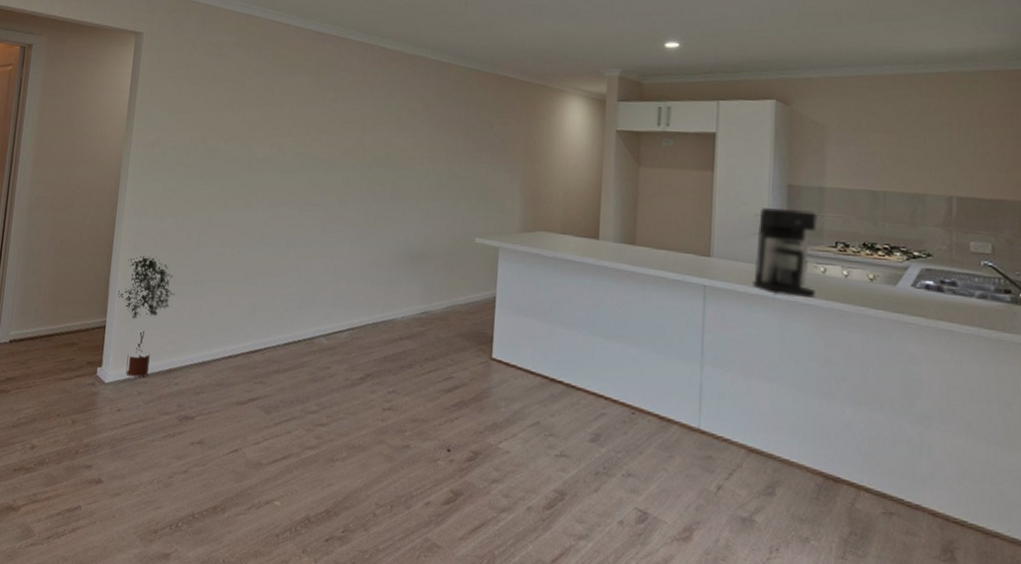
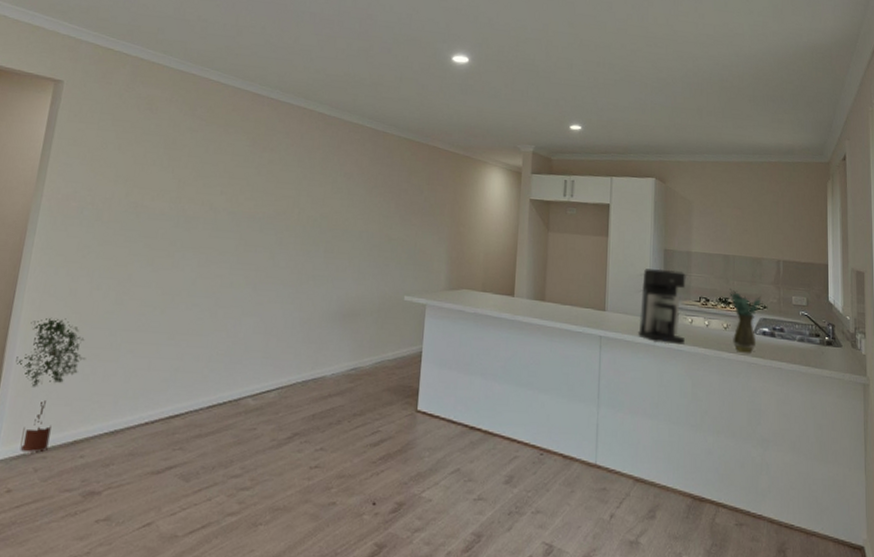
vase: none [878,232,923,313] -> present [730,289,761,355]

